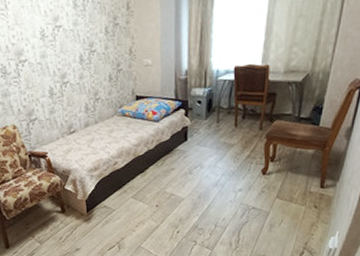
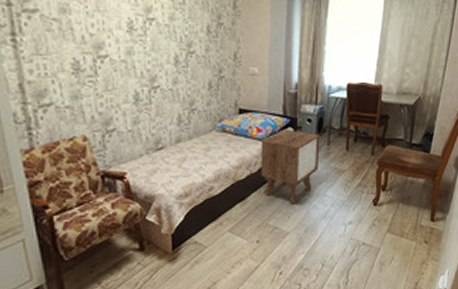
nightstand: none [156,110,210,175] -> present [260,129,320,205]

